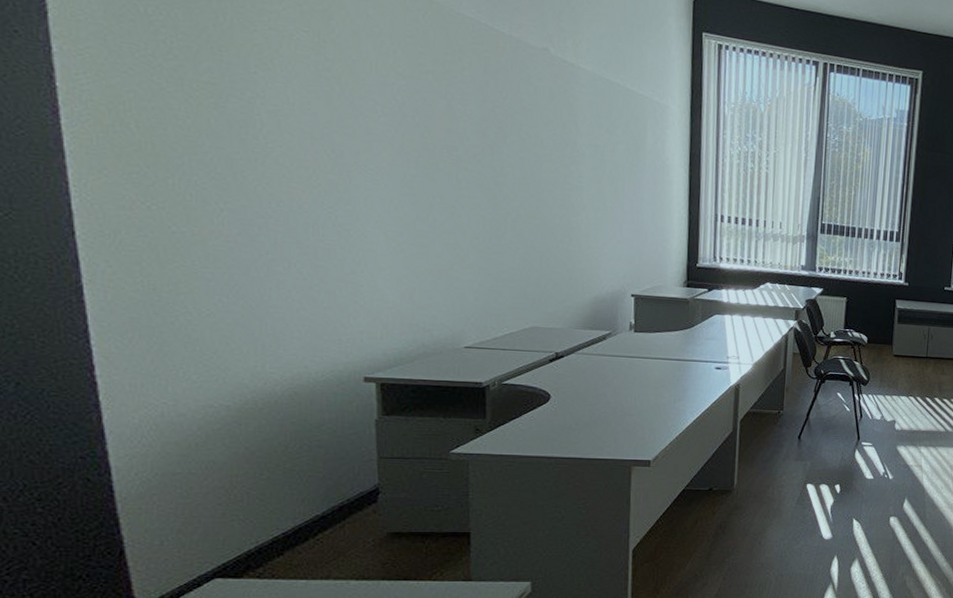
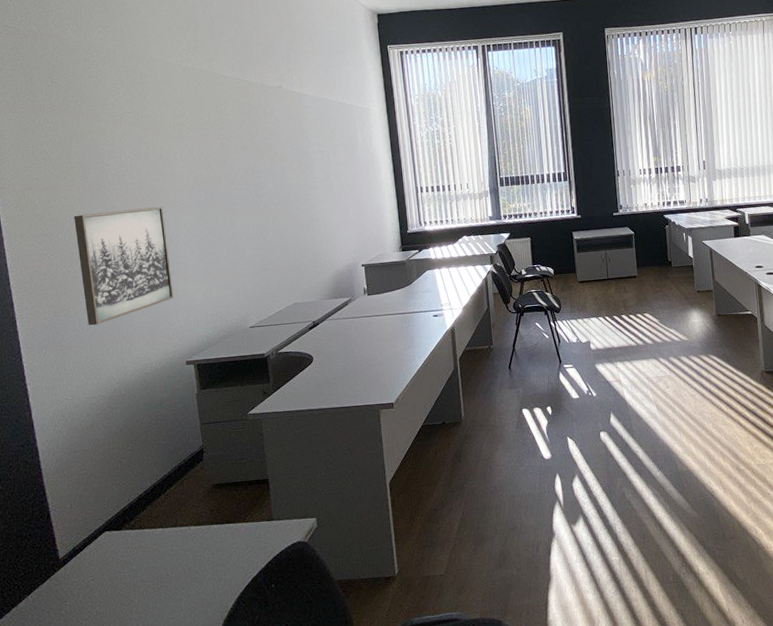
wall art: none [197,156,354,312] -> present [74,207,174,326]

